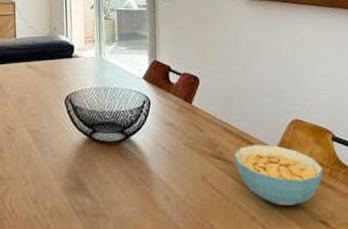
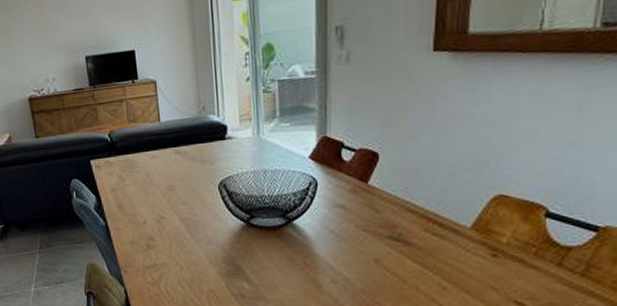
cereal bowl: present [233,144,324,205] -> none [415,224,528,287]

